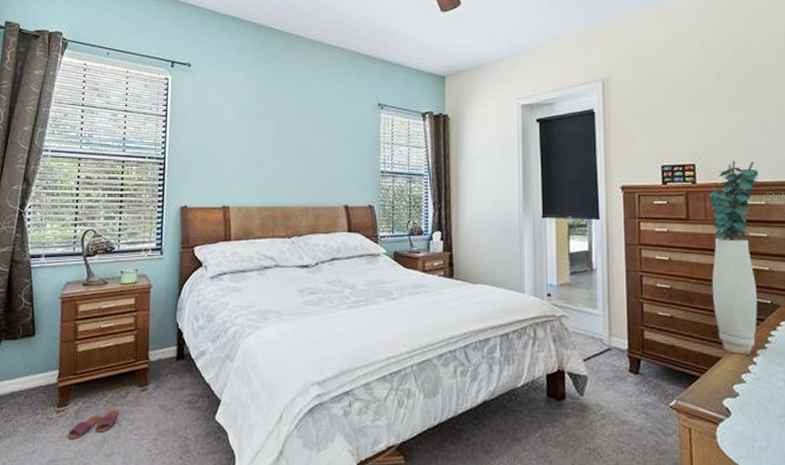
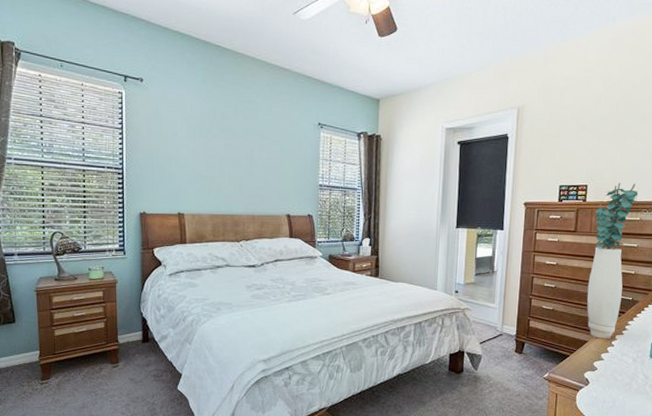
slippers: present [68,409,118,440] -> none [52,382,94,406]

